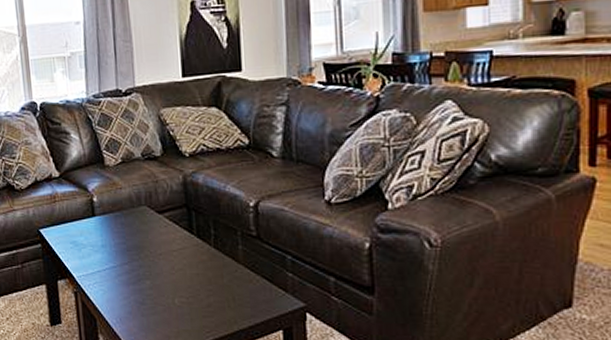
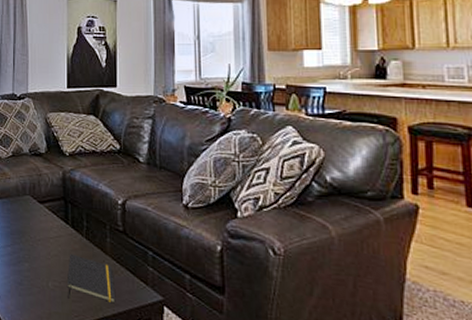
notepad: none [195,266,252,314] -> present [66,253,116,303]

